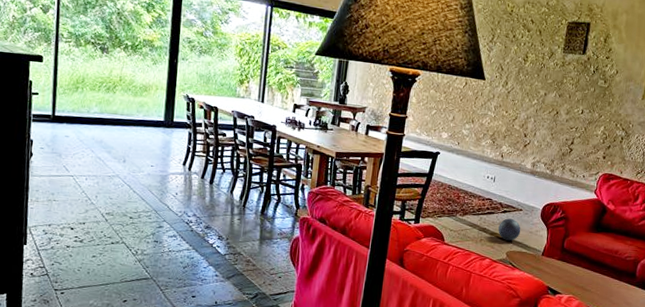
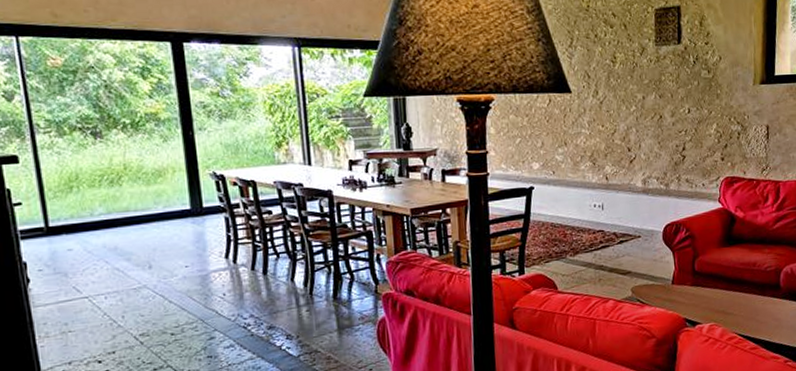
ball: present [498,218,521,241] -> none [617,248,643,275]

